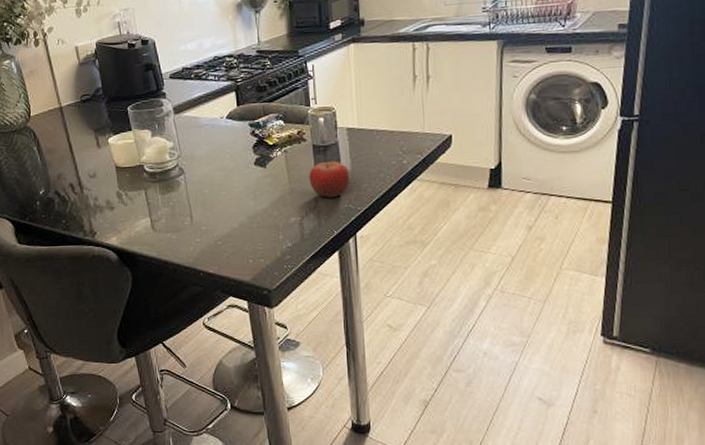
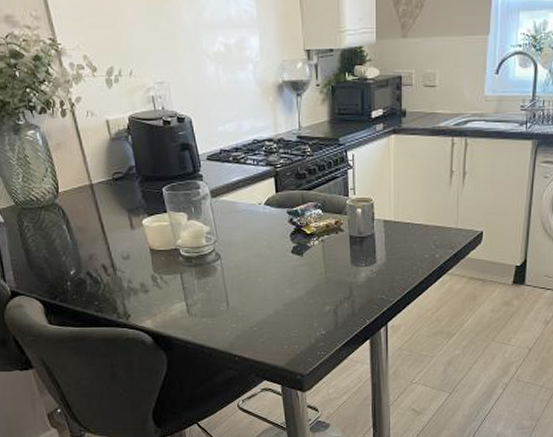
fruit: present [309,160,350,198] -> none [345,251,385,289]

